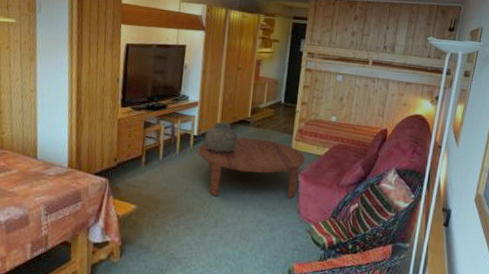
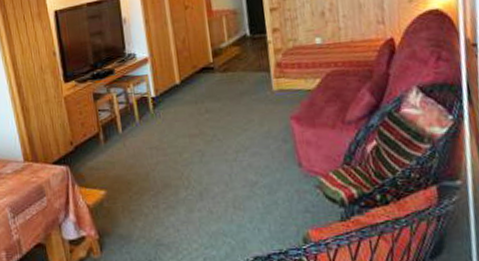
coffee table: present [198,137,305,199] -> none [160,84,293,164]
ceramic pot: present [205,121,238,154] -> none [165,74,205,114]

